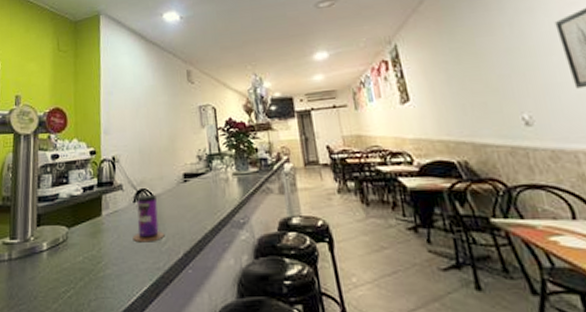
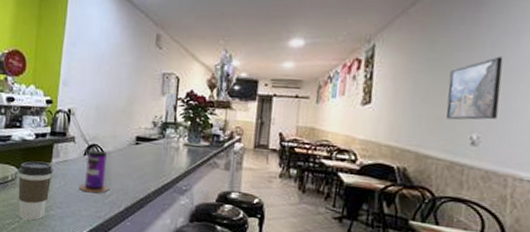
coffee cup: none [69,216,104,284] -> present [18,161,53,220]
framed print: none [478,35,541,104] -> present [446,56,503,120]

